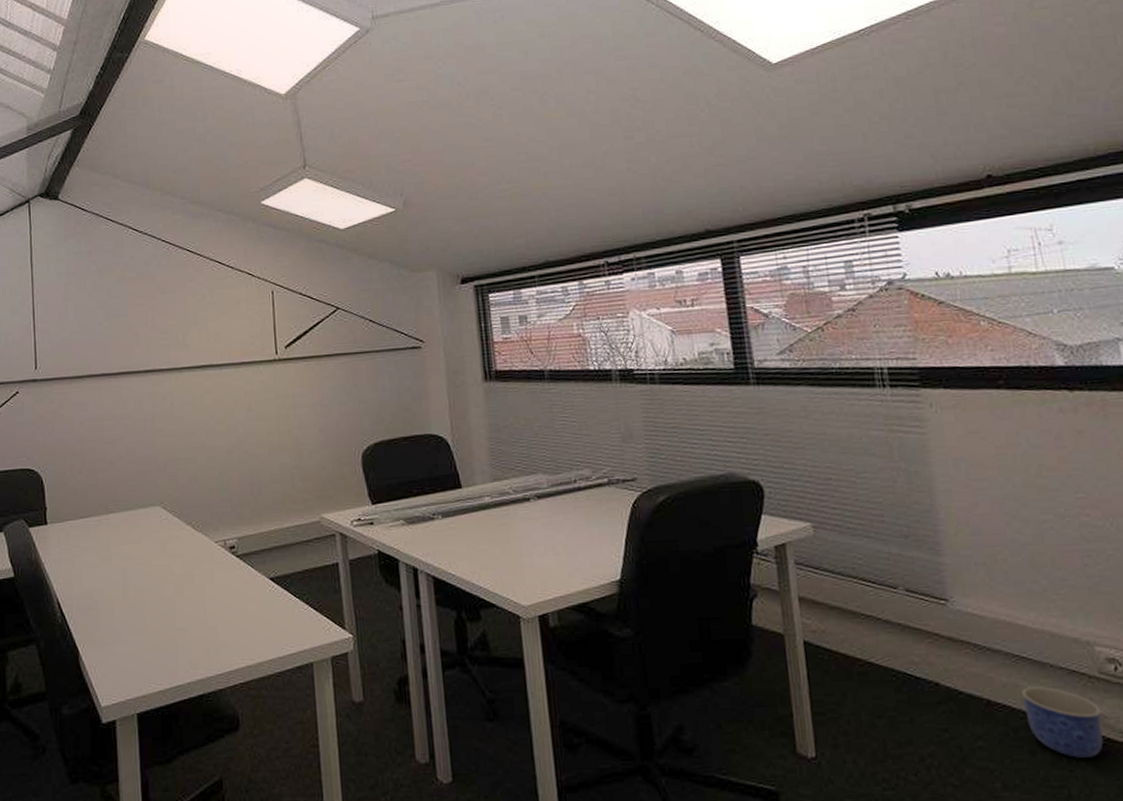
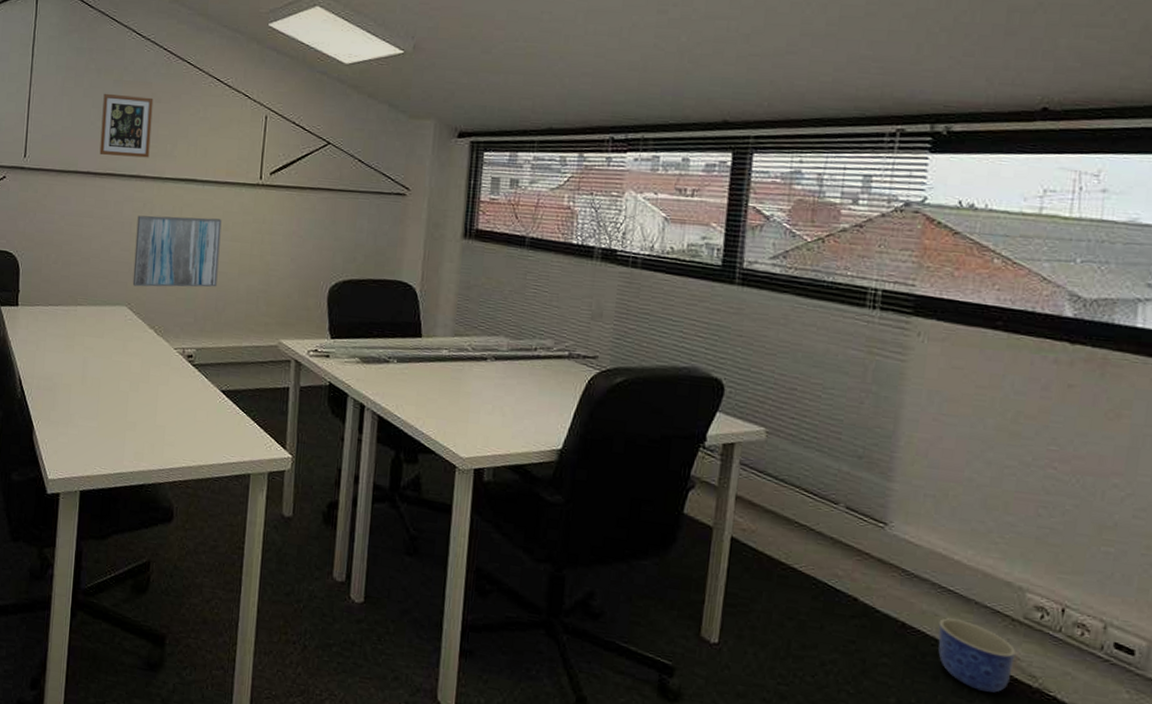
picture frame: none [108,290,162,354] -> present [99,93,154,158]
wall art: none [158,400,249,484] -> present [132,215,222,287]

